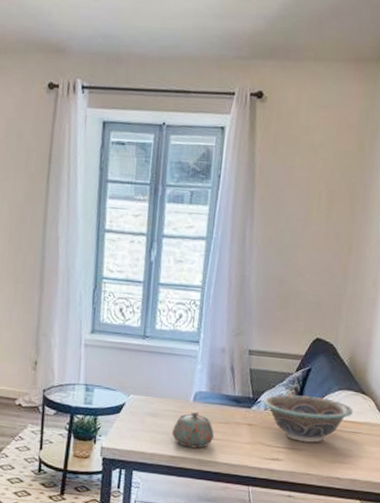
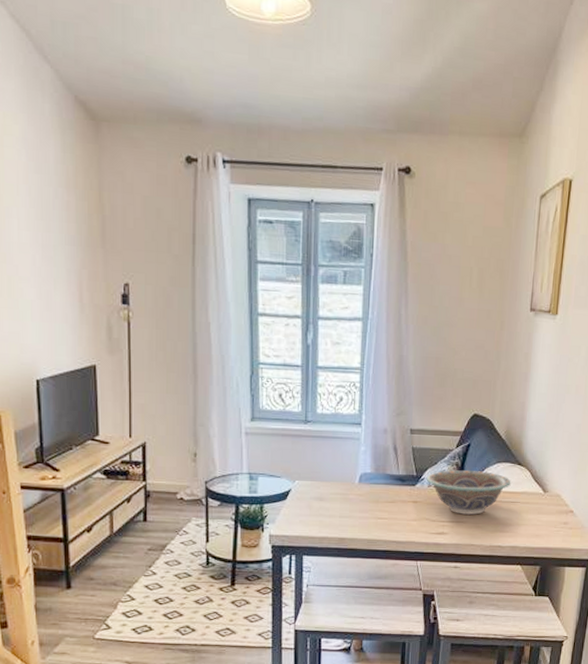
teapot: present [172,411,214,449] -> none [340,492,381,529]

